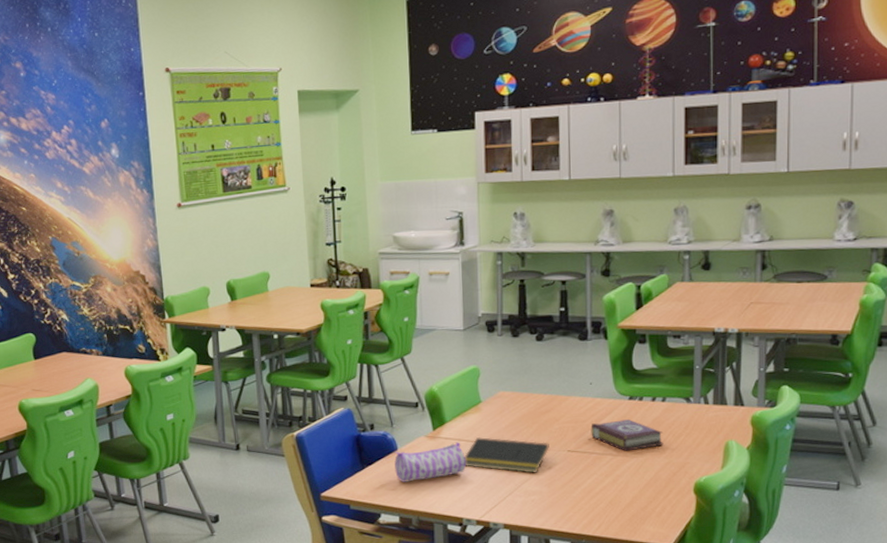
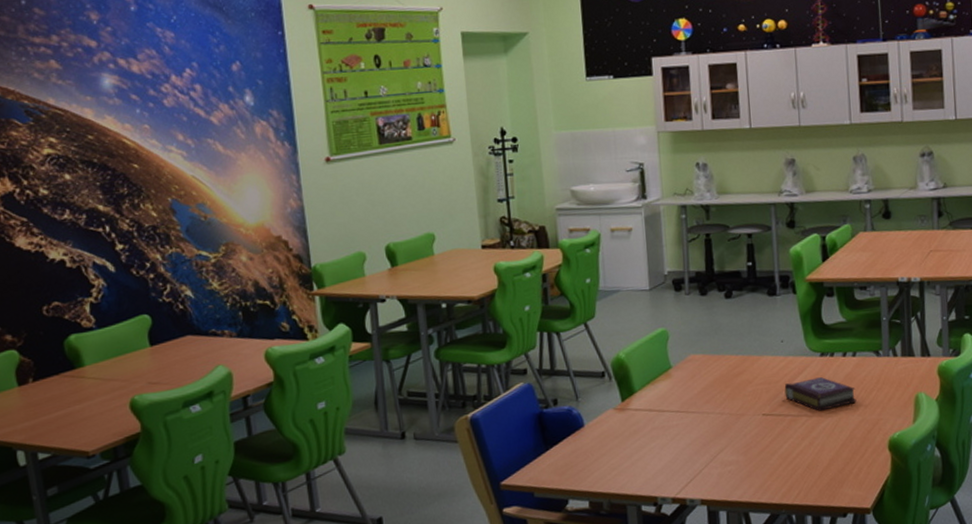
pencil case: present [394,442,466,482] -> none [580,412,658,462]
notepad: present [464,437,549,473] -> none [656,406,744,442]

